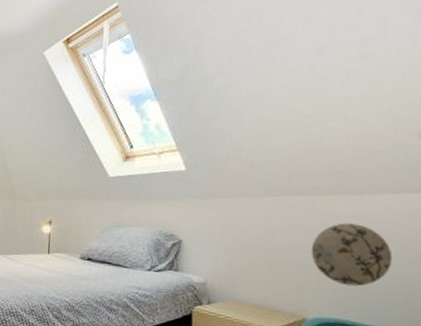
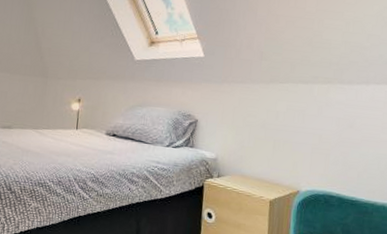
decorative plate: present [311,223,393,287] -> none [307,108,373,164]

